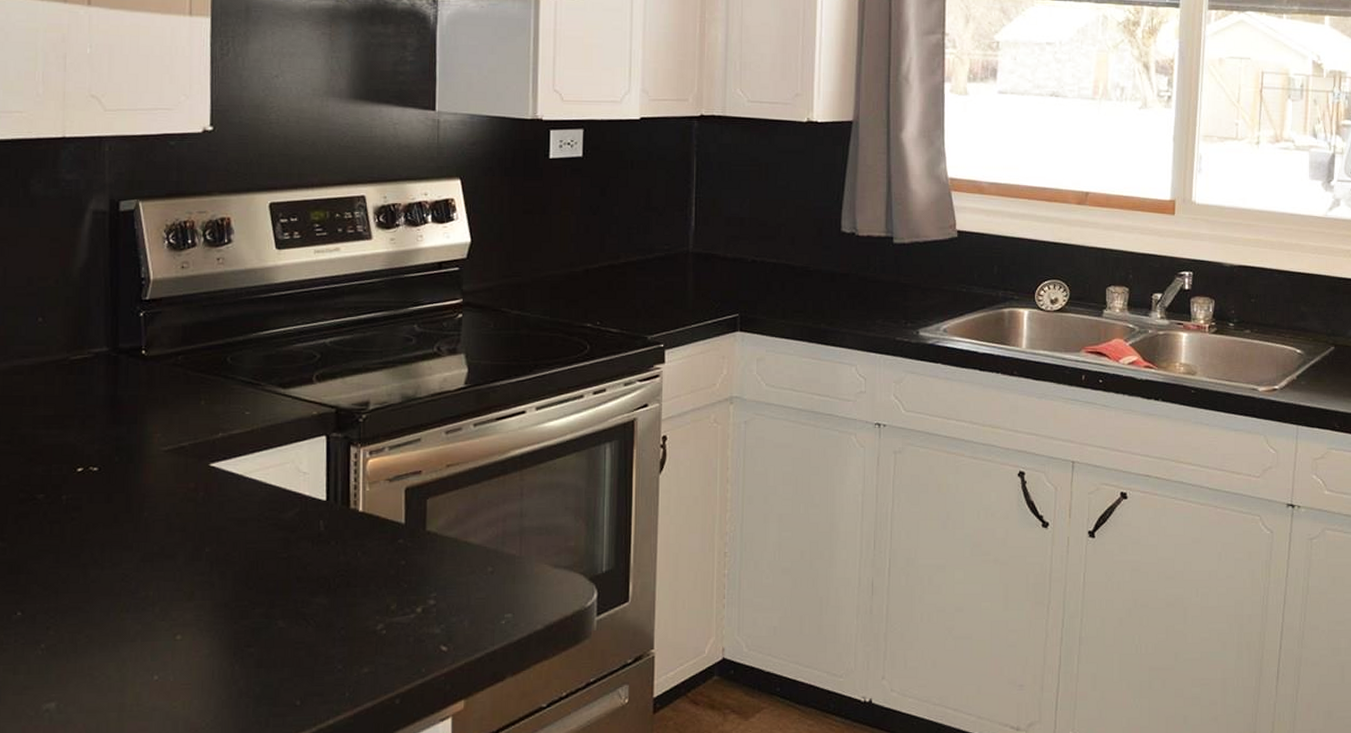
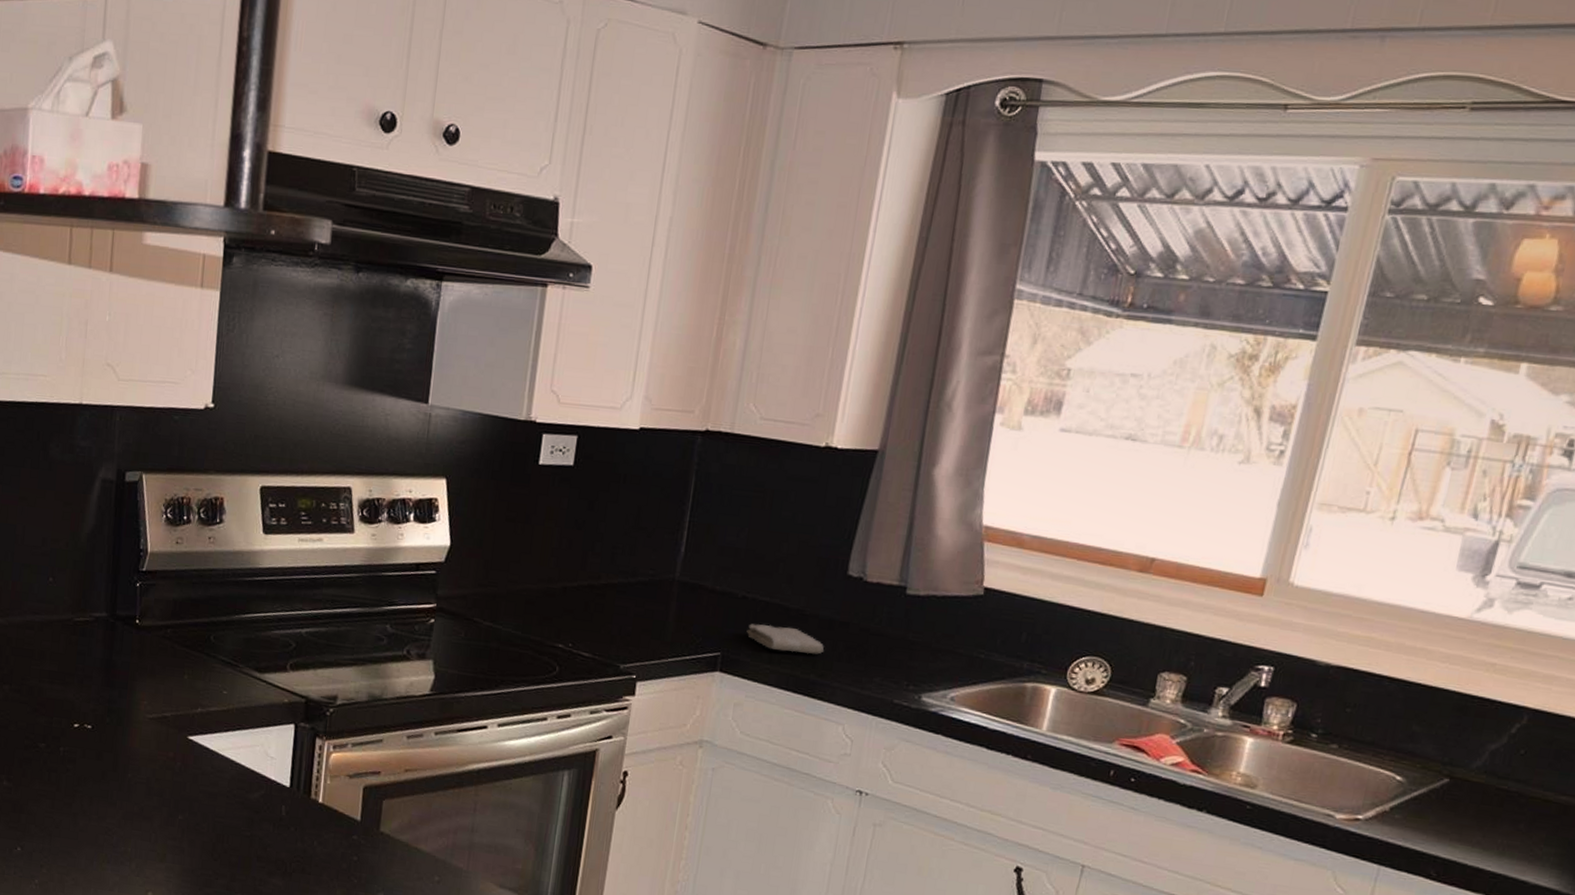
washcloth: none [760,283,831,306] -> present [746,624,825,655]

